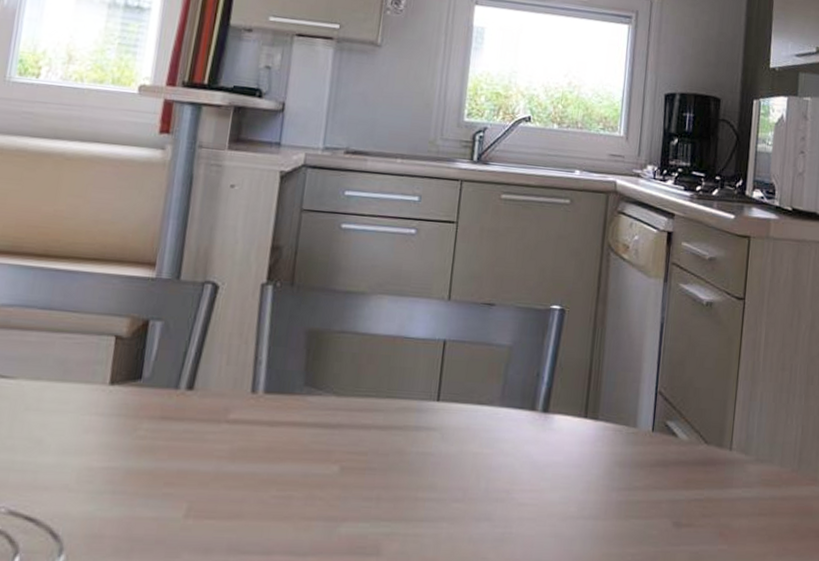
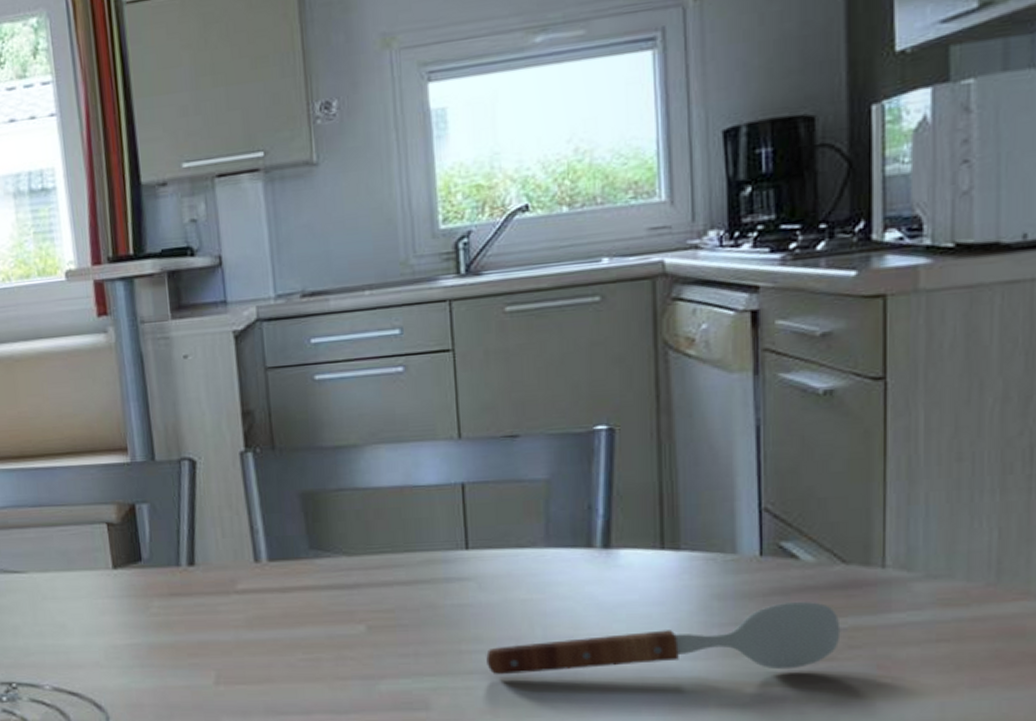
soupspoon: none [436,473,699,533] -> present [486,601,841,675]

